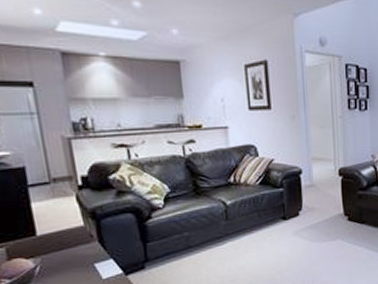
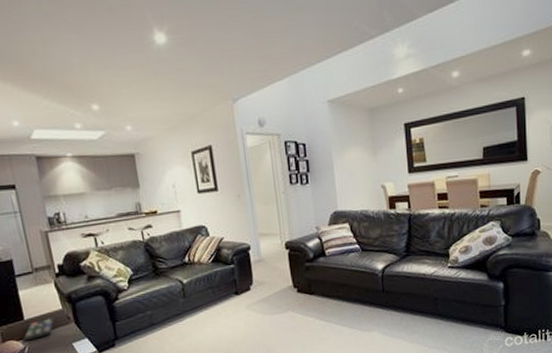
remote control: none [34,234,74,260] -> present [23,317,54,342]

